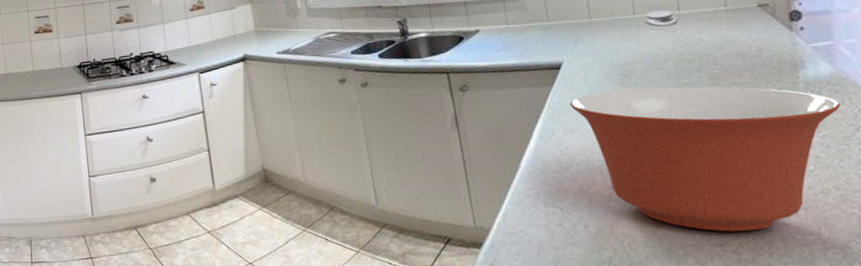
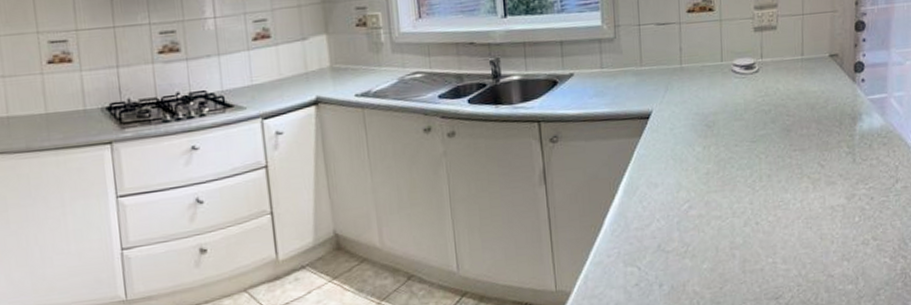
mixing bowl: present [569,86,841,232] -> none [655,138,886,285]

